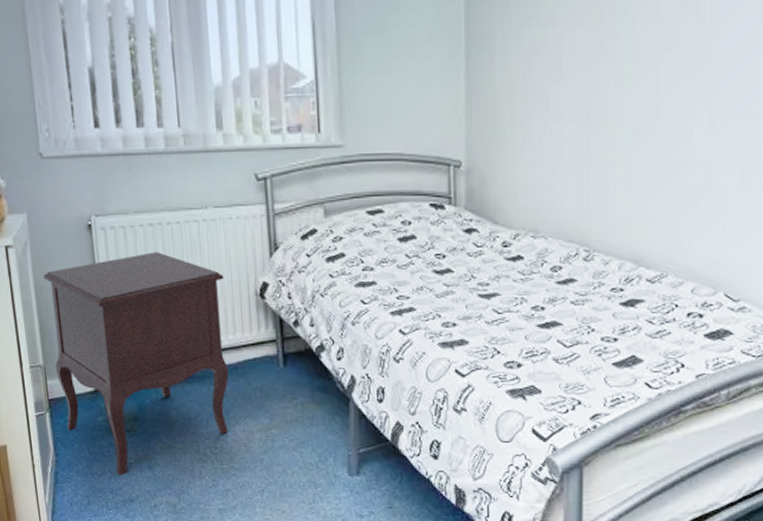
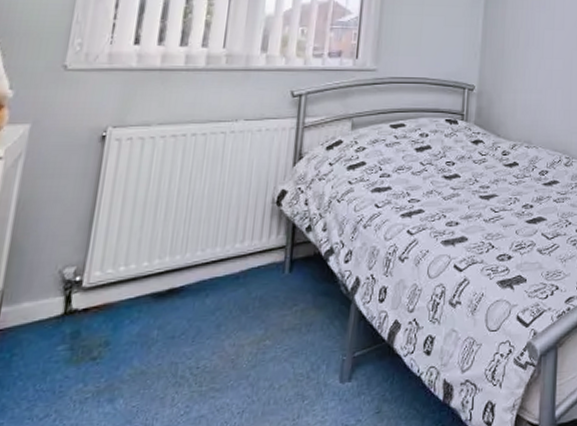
nightstand: present [43,252,229,476] -> none [12,162,242,417]

